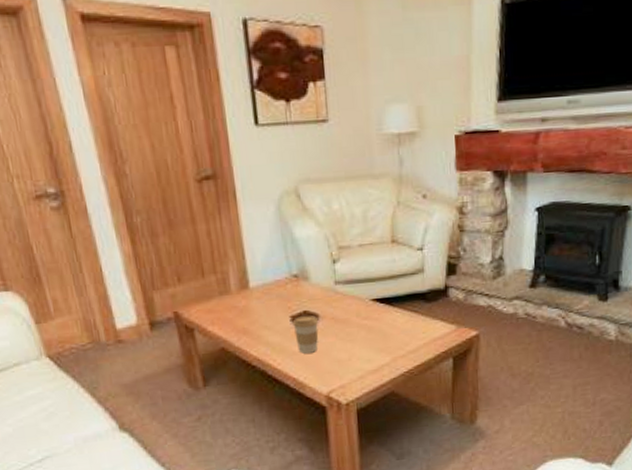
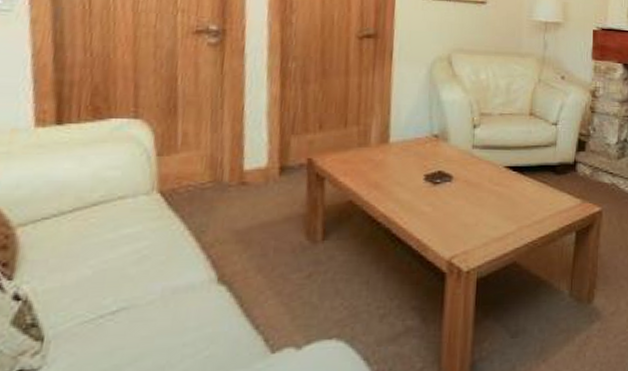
coffee cup: present [292,315,319,354] -> none [425,176,452,214]

